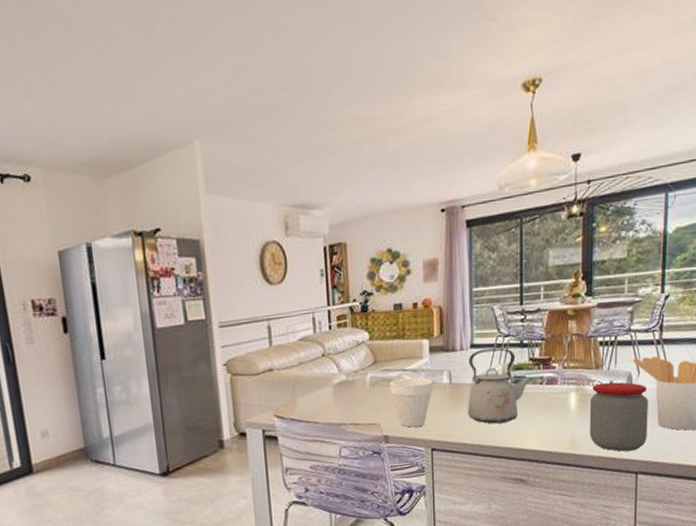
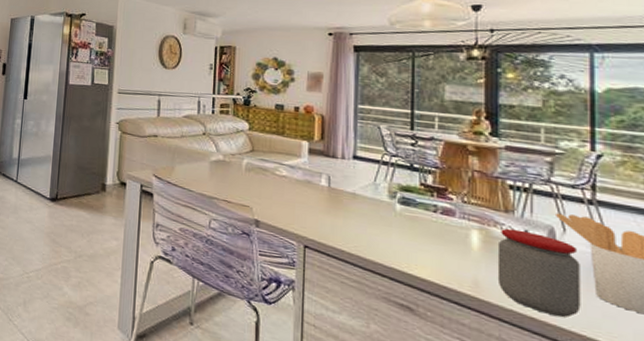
cup: present [389,378,434,428] -> none [265,170,311,221]
kettle: present [467,348,532,424] -> none [346,162,423,242]

